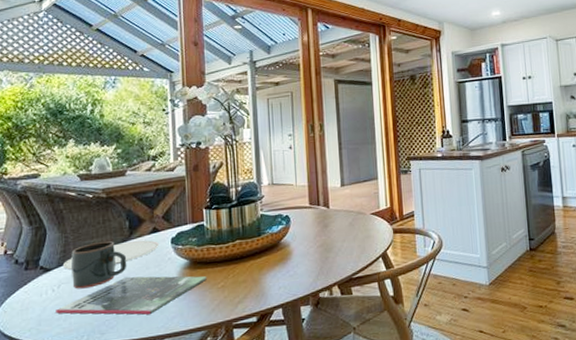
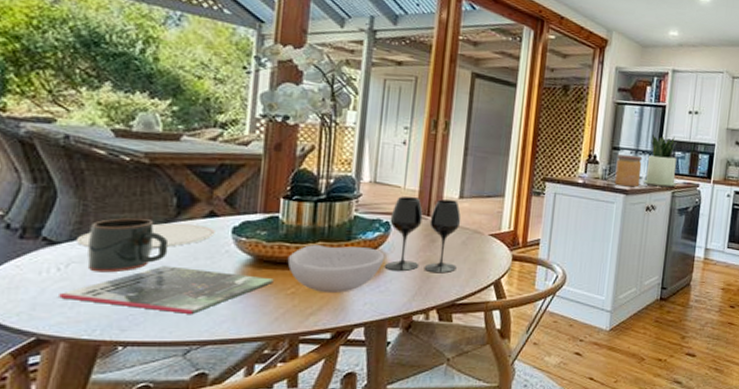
bowl: none [215,239,290,283] -> present [287,245,385,294]
wine glass: none [289,189,348,257] -> present [384,196,461,274]
jar: none [467,125,492,154] -> present [614,154,643,188]
planter: none [493,102,525,149] -> present [643,134,677,188]

